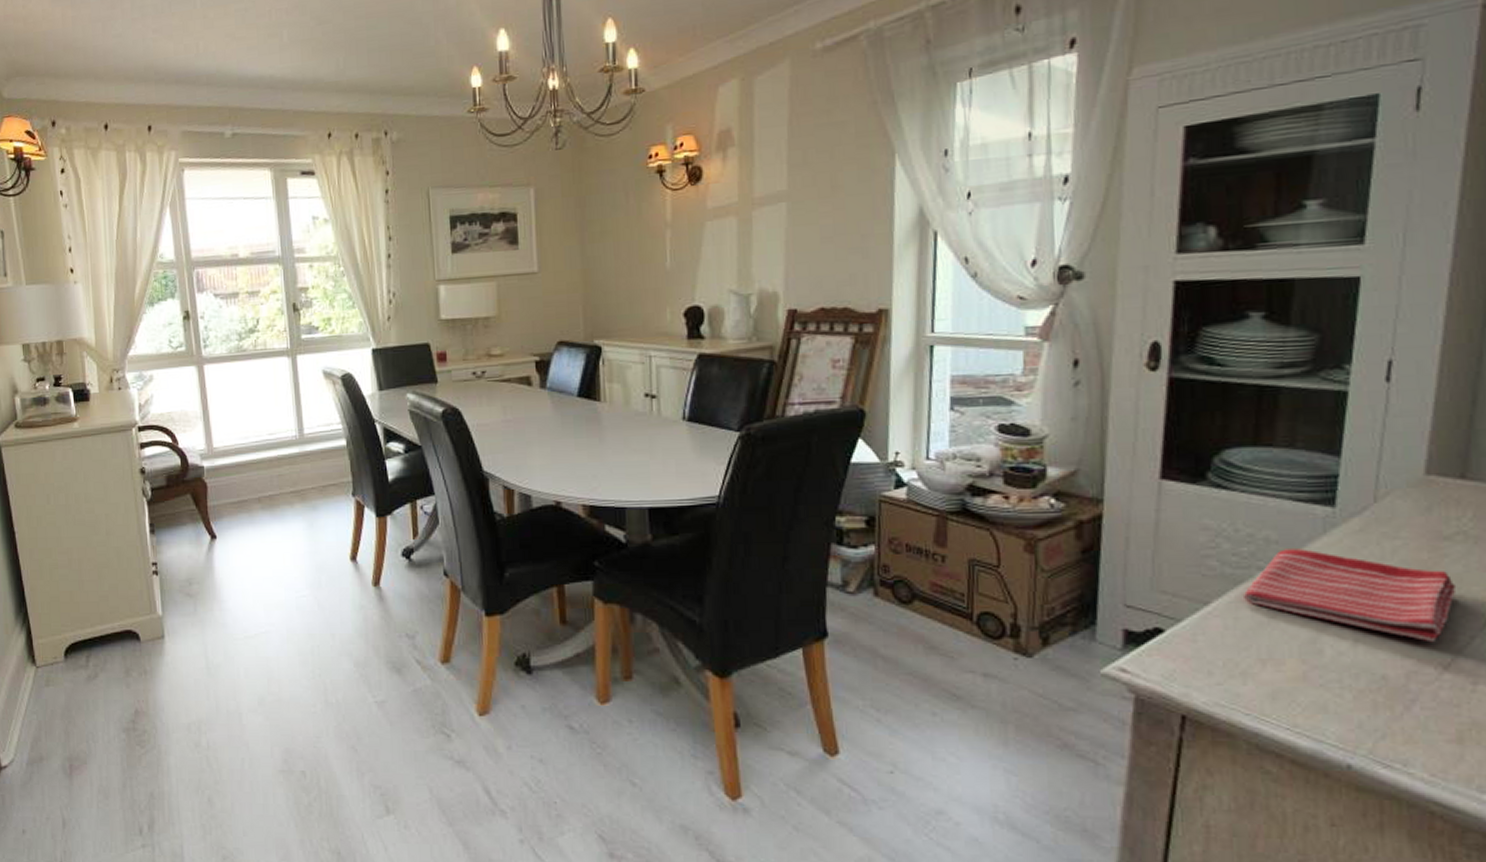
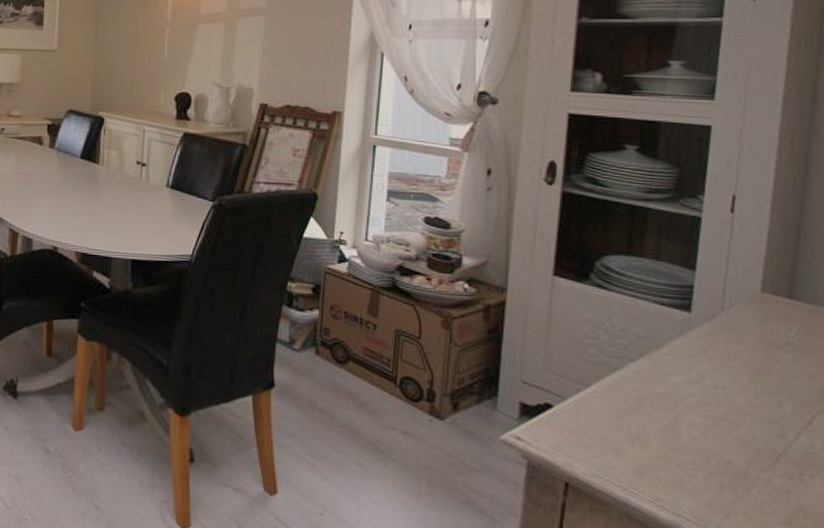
dish towel: present [1244,549,1457,643] -> none [618,344,786,436]

